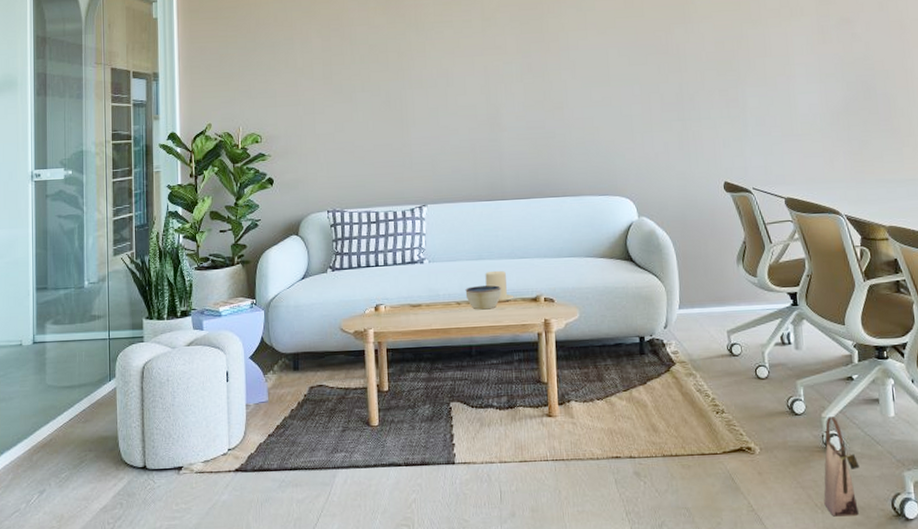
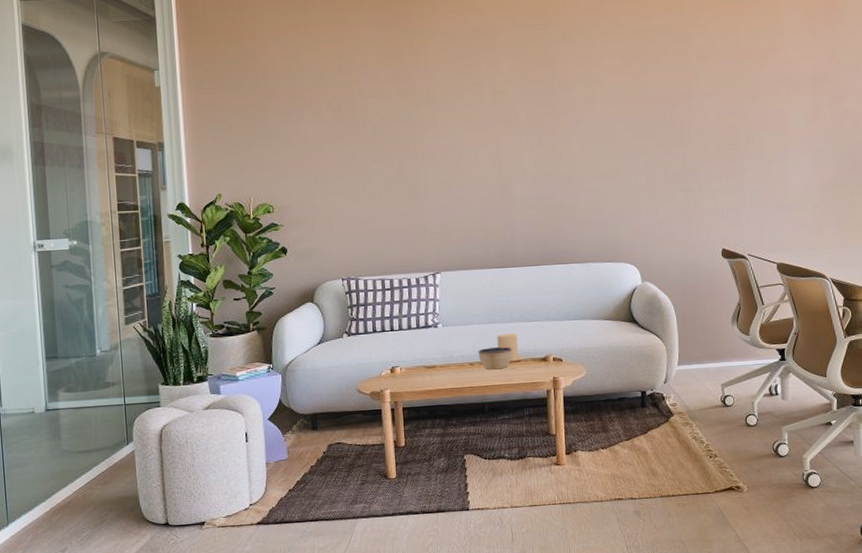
handbag: present [824,416,860,517] -> none [802,457,834,543]

